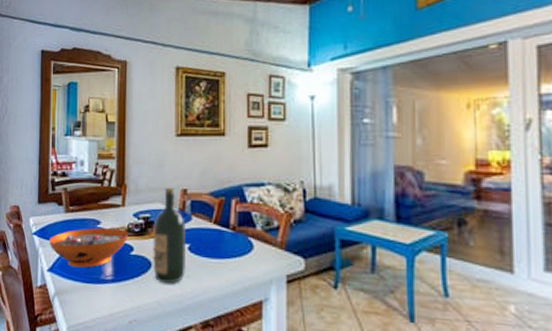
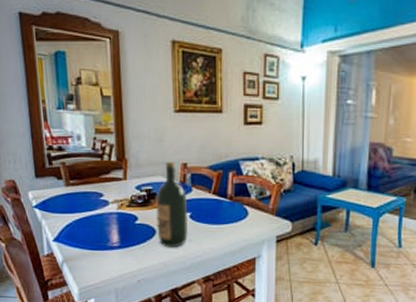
decorative bowl: present [48,227,129,268] -> none [51,199,132,237]

